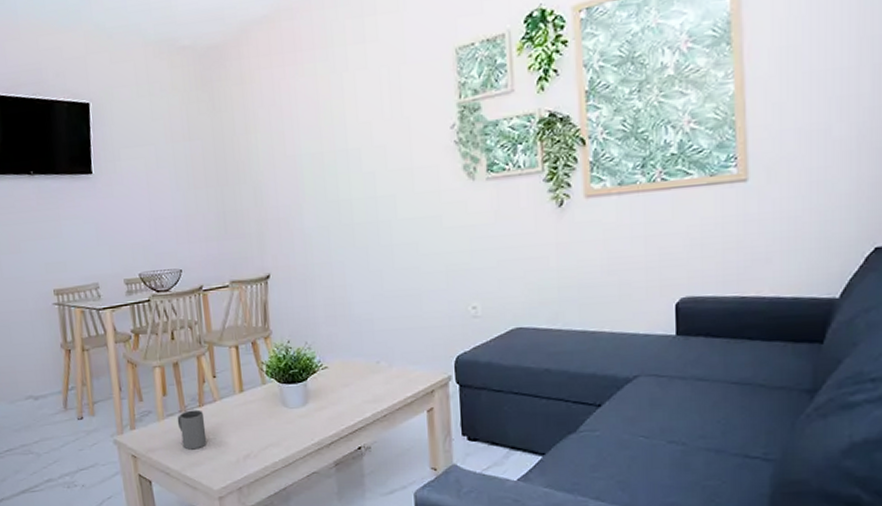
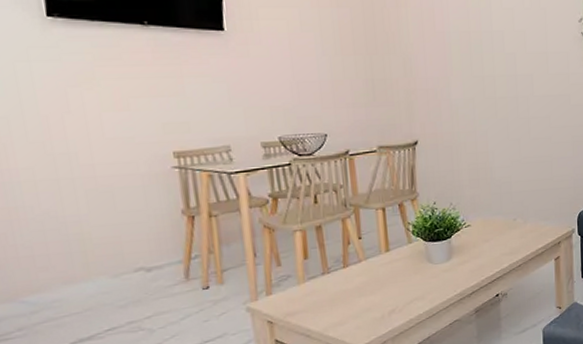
mug: present [177,409,207,450] -> none [319,270,351,311]

